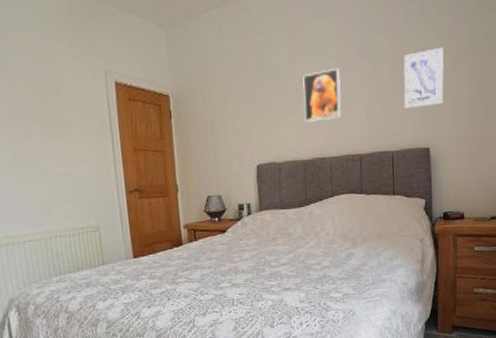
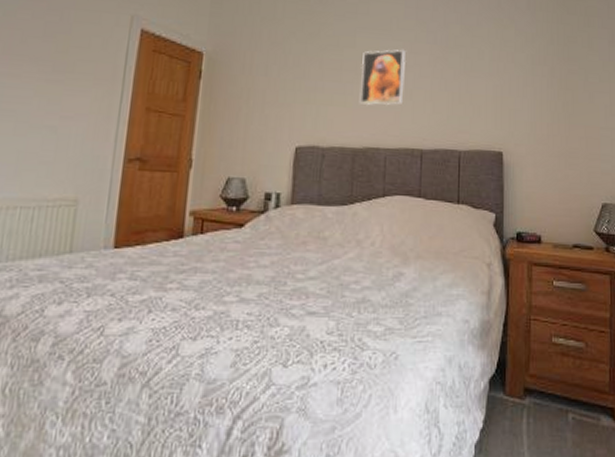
wall art: present [404,47,444,109] -> none [475,43,521,106]

